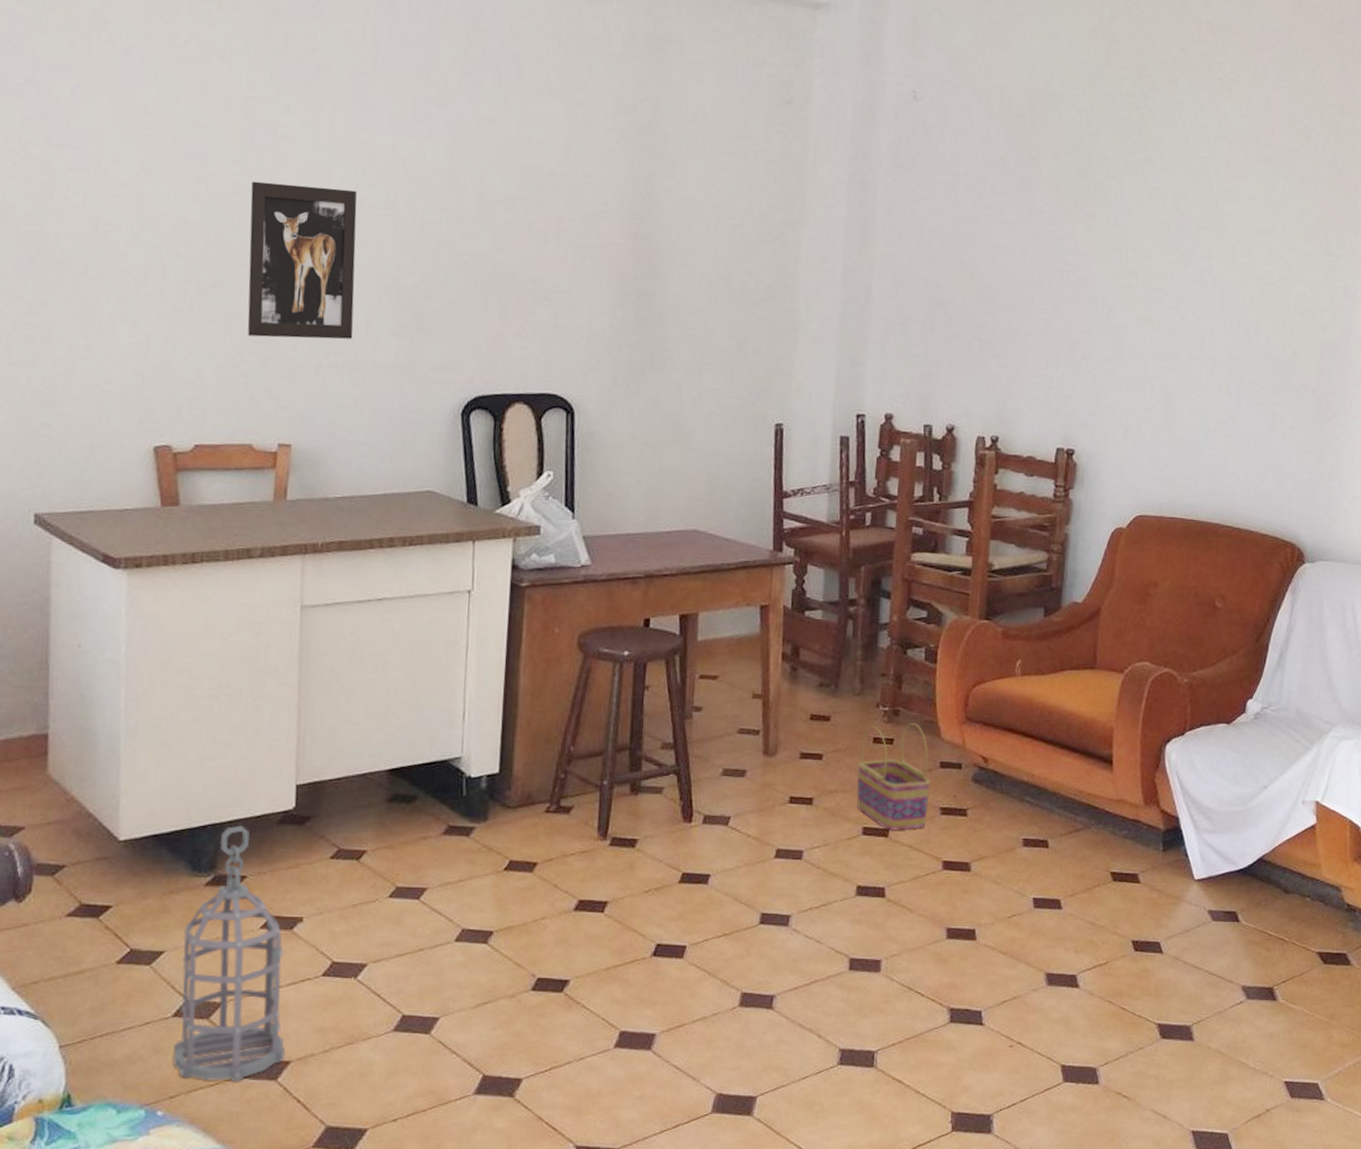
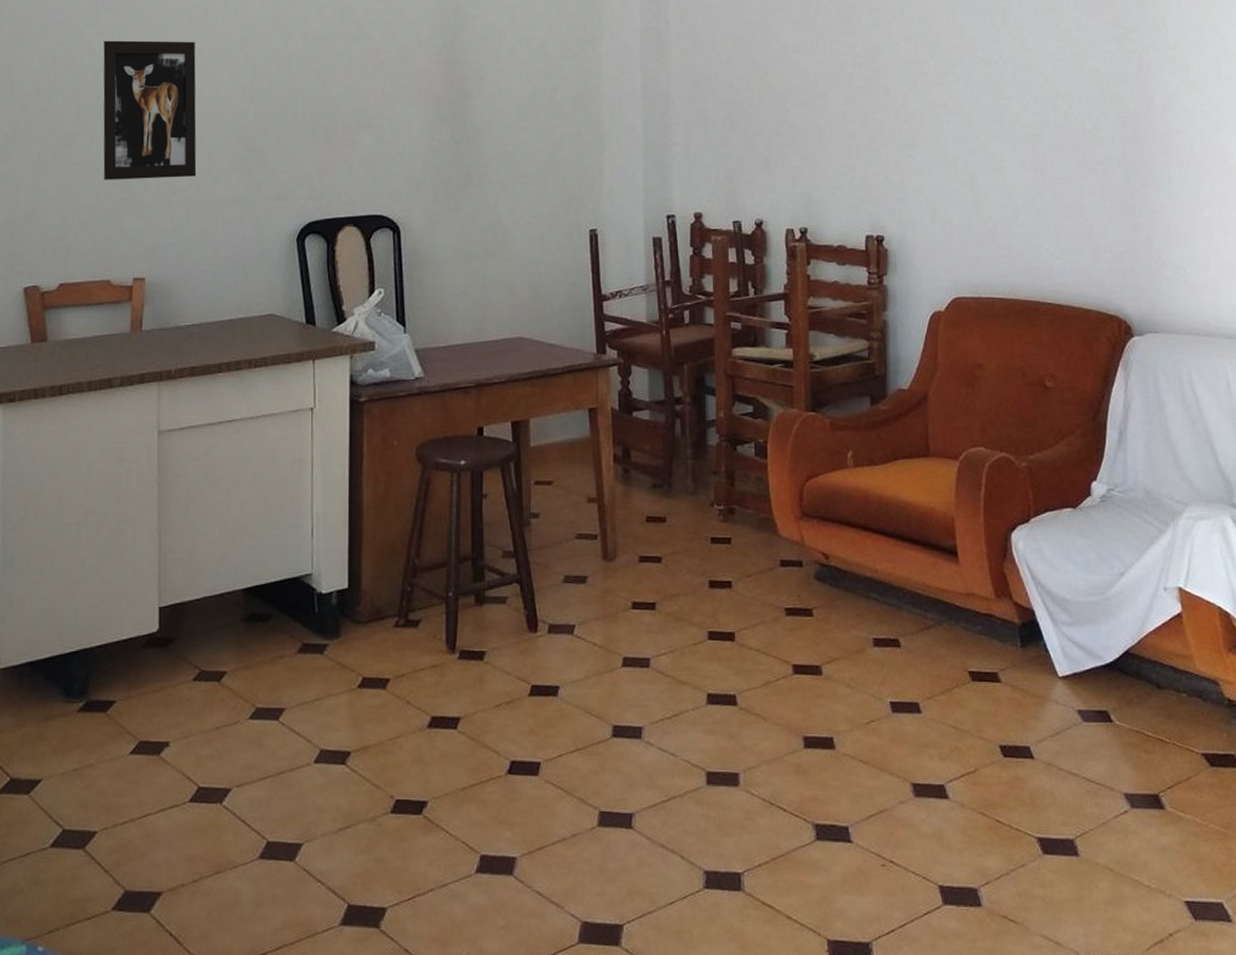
lantern: present [172,825,286,1082] -> none [51,650,157,915]
basket: present [856,723,931,831] -> none [697,521,773,634]

